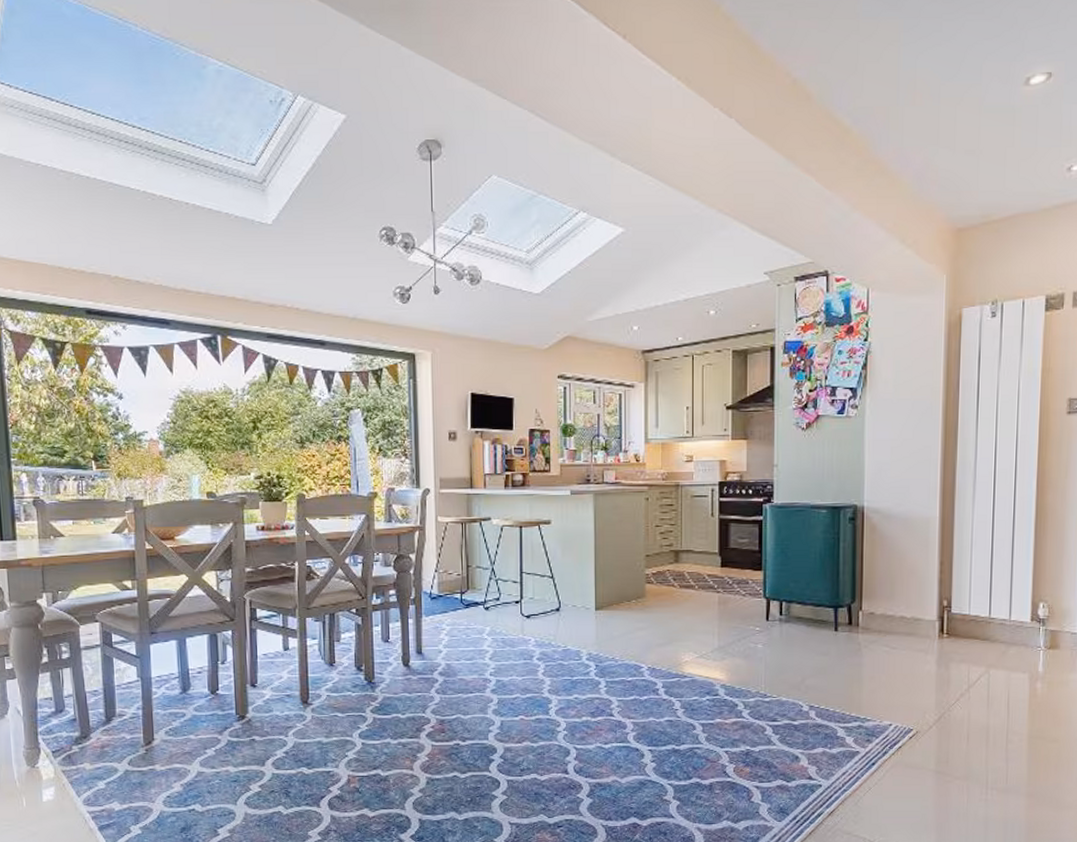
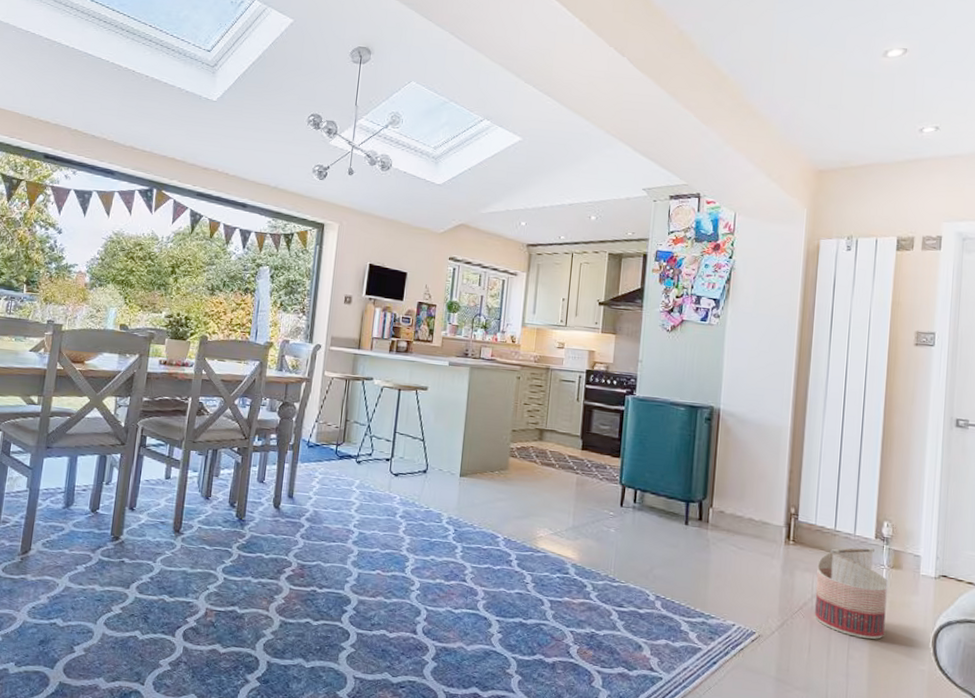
basket: none [971,631,1045,722] -> present [814,547,888,640]

